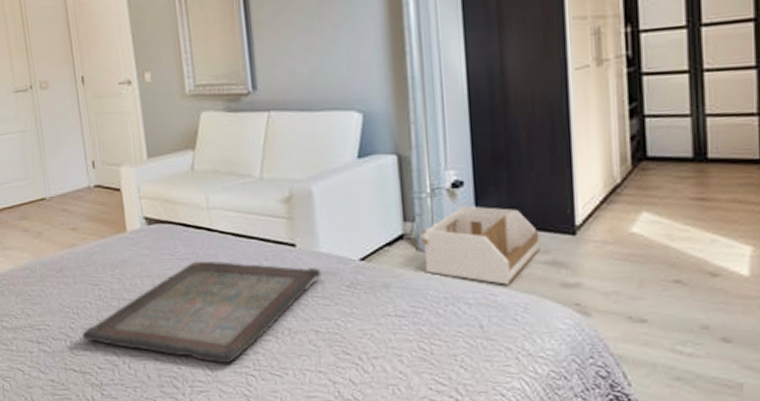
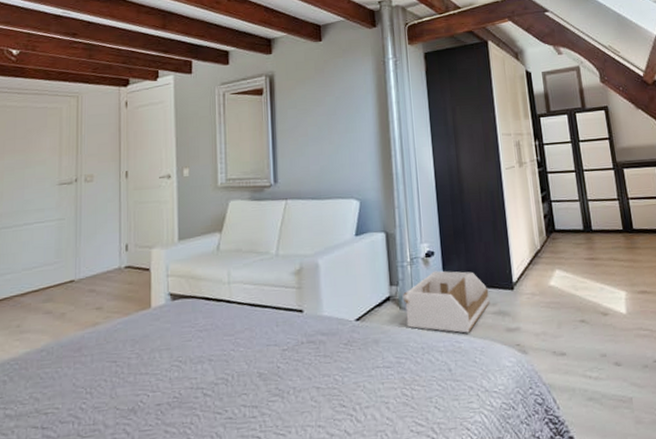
serving tray: present [82,261,321,364] -> none [92,330,324,429]

